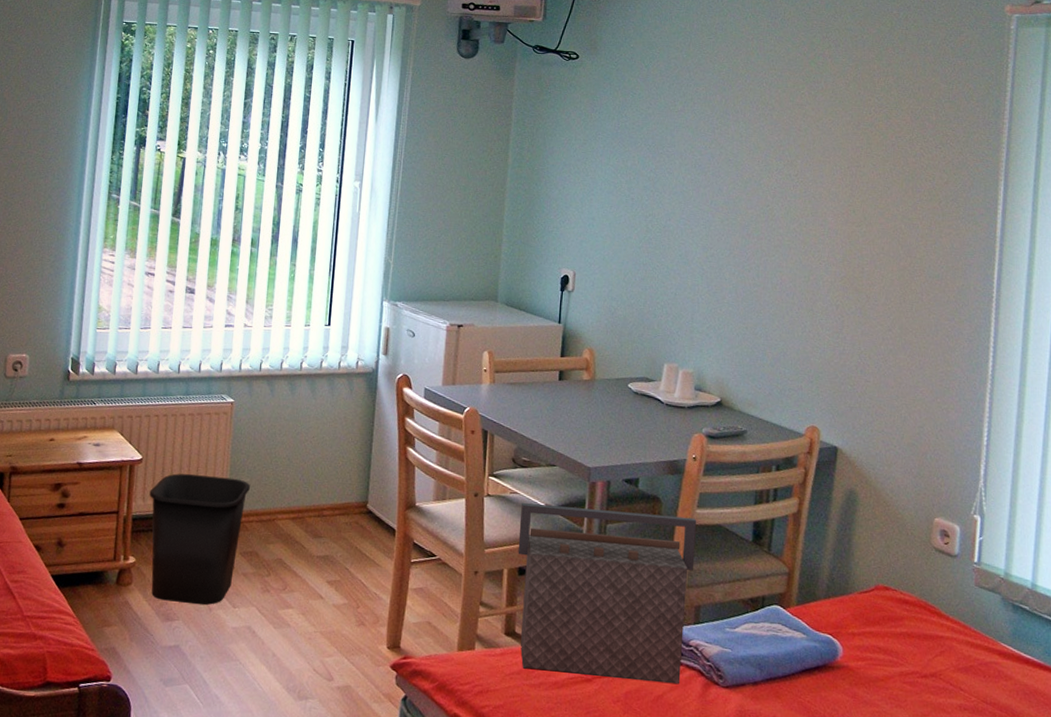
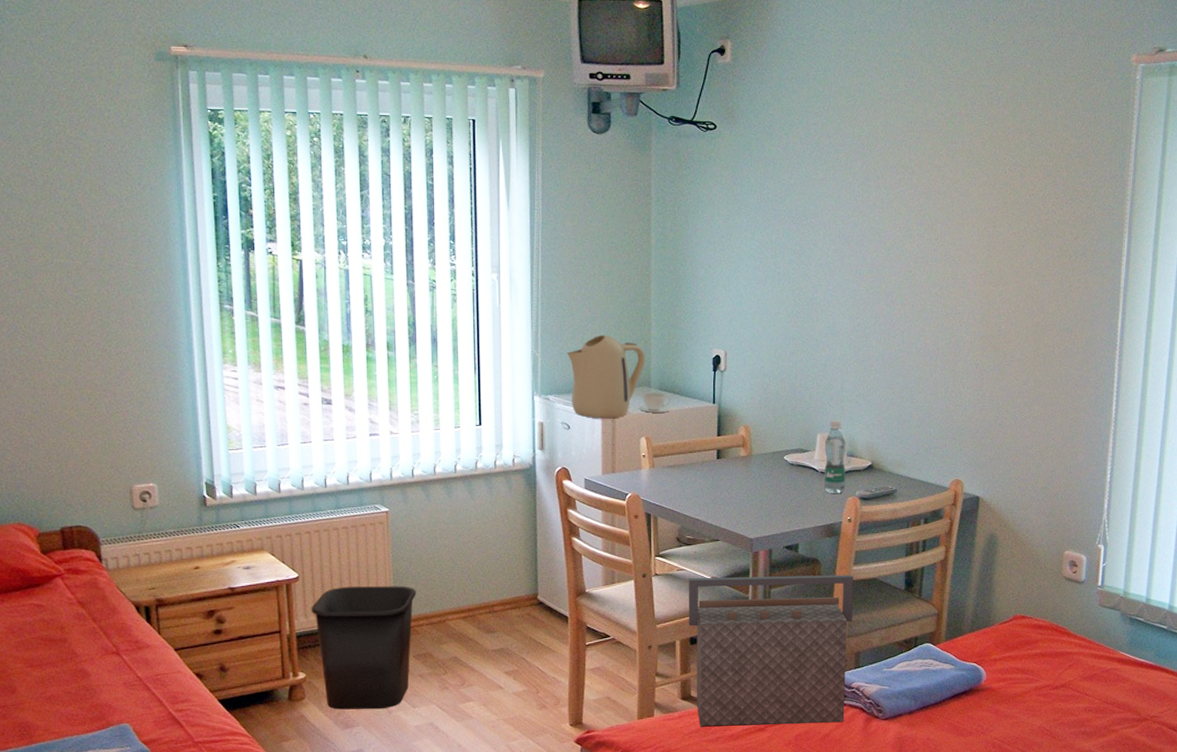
kettle: none [418,246,495,330] -> present [566,334,646,419]
teacup: none [484,306,517,328] -> present [639,392,672,413]
bottle: none [669,350,694,429] -> present [824,419,846,493]

